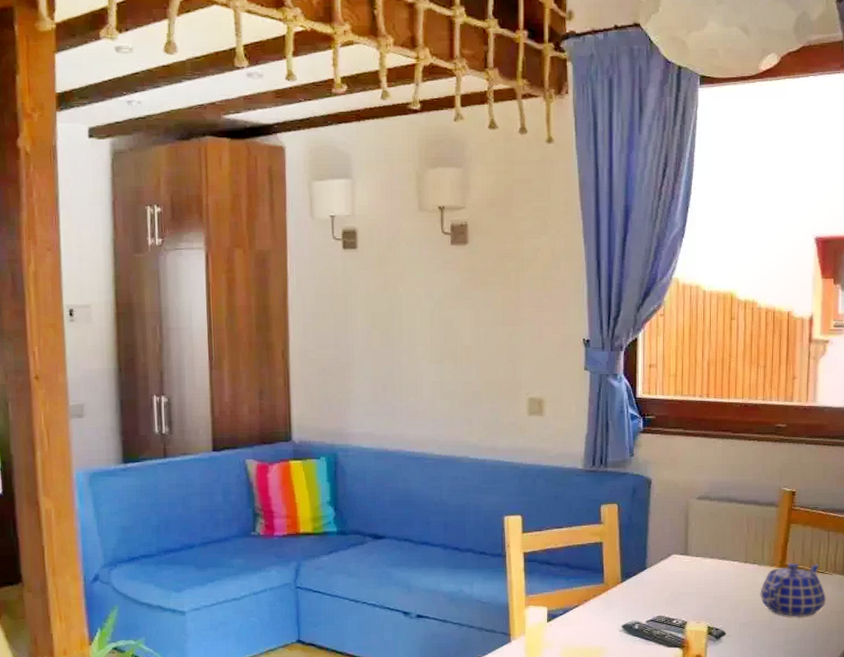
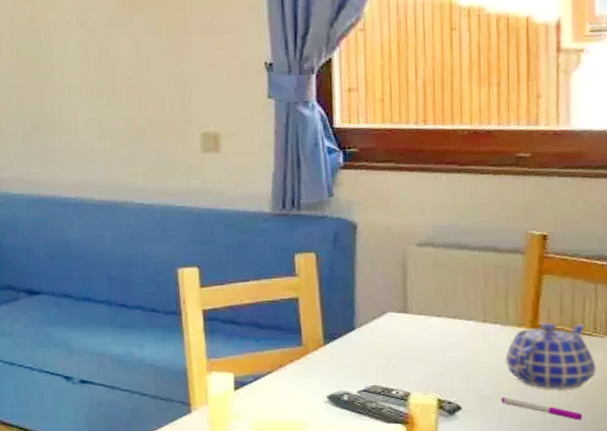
pen: none [755,623,815,642] -> present [501,396,583,421]

